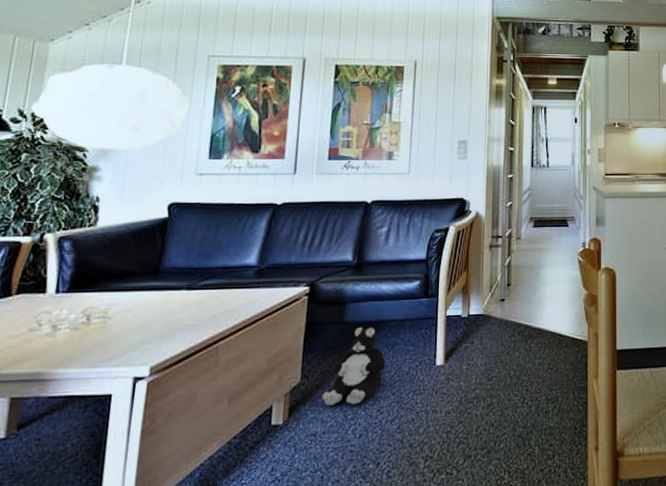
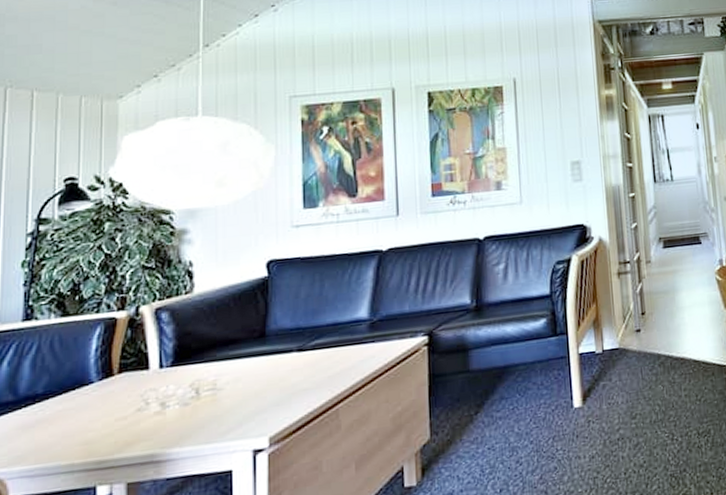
plush toy: present [322,326,386,406] -> none [455,372,520,461]

